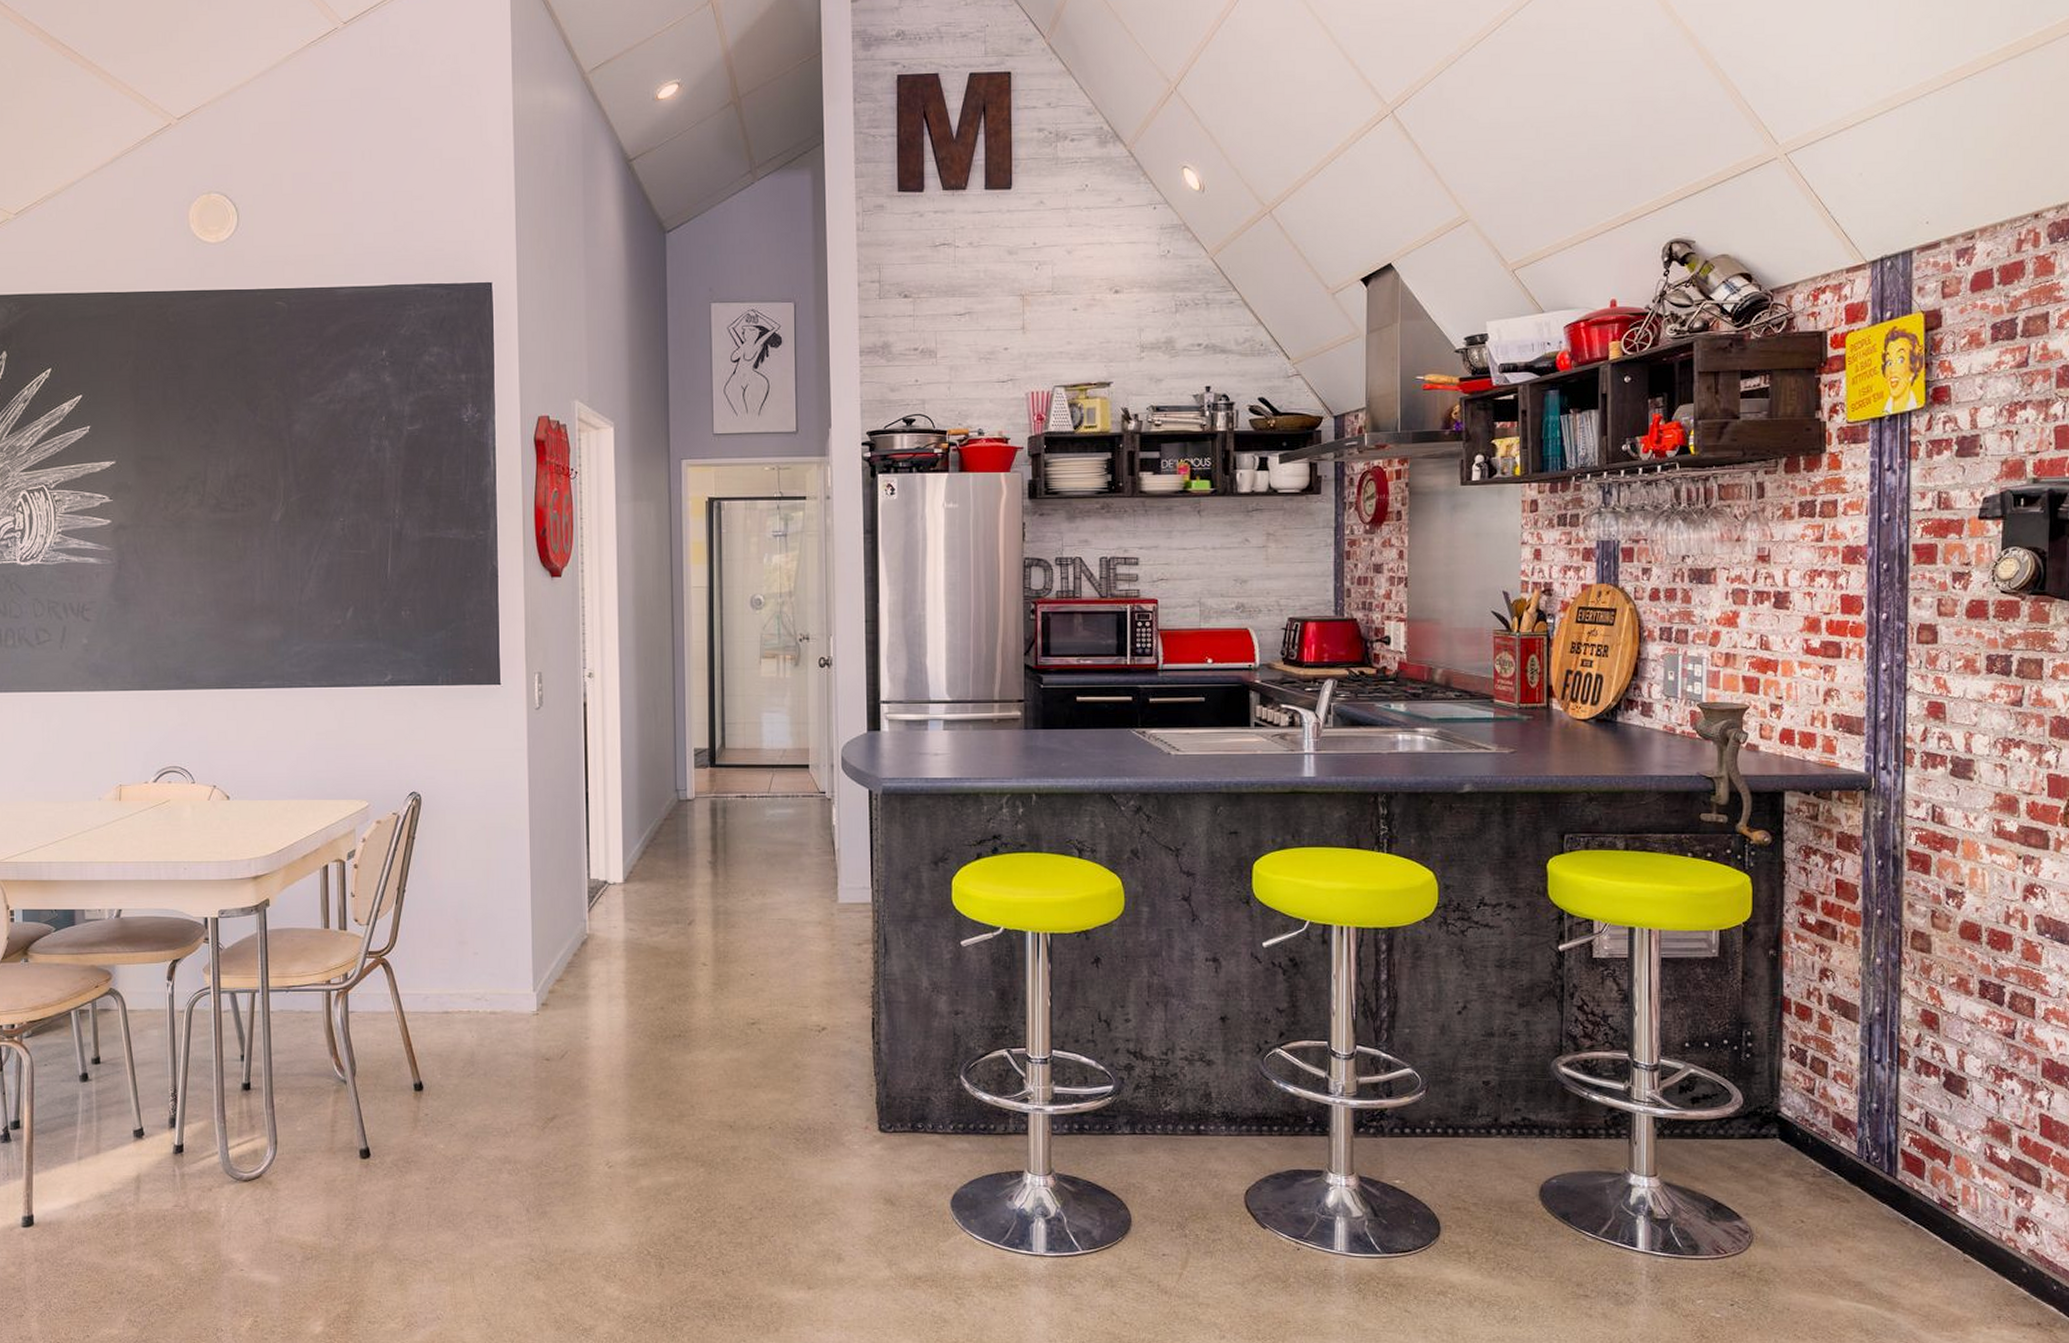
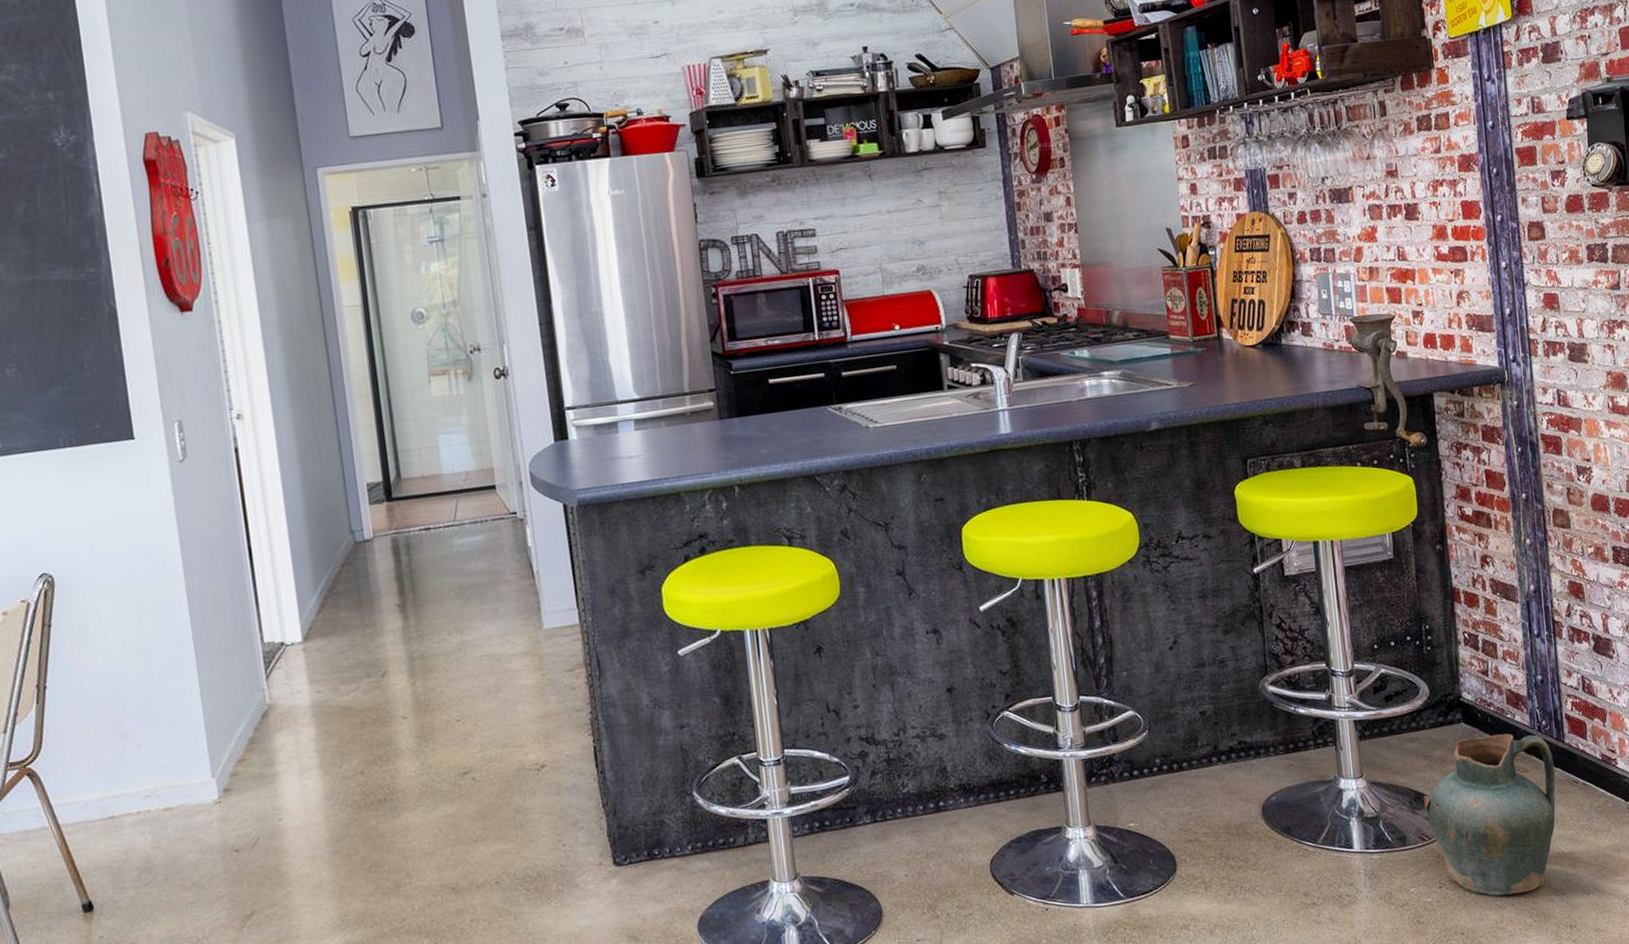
ceramic jug: none [1724,1156,1882,1327] -> present [1424,733,1556,896]

